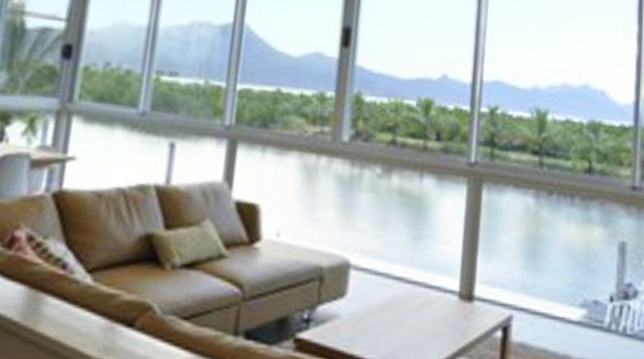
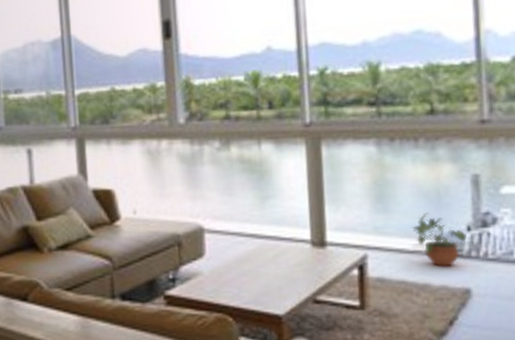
potted plant: none [558,276,609,339] -> present [411,212,467,267]

